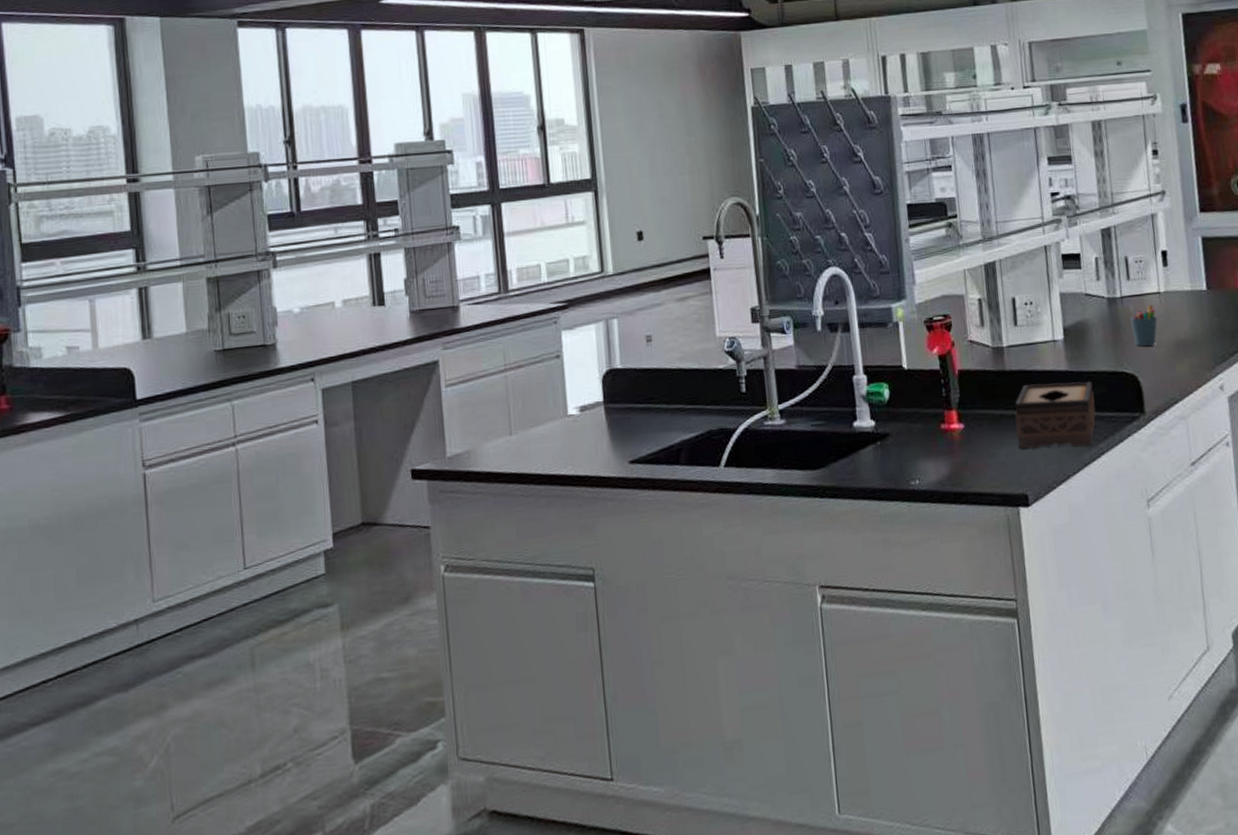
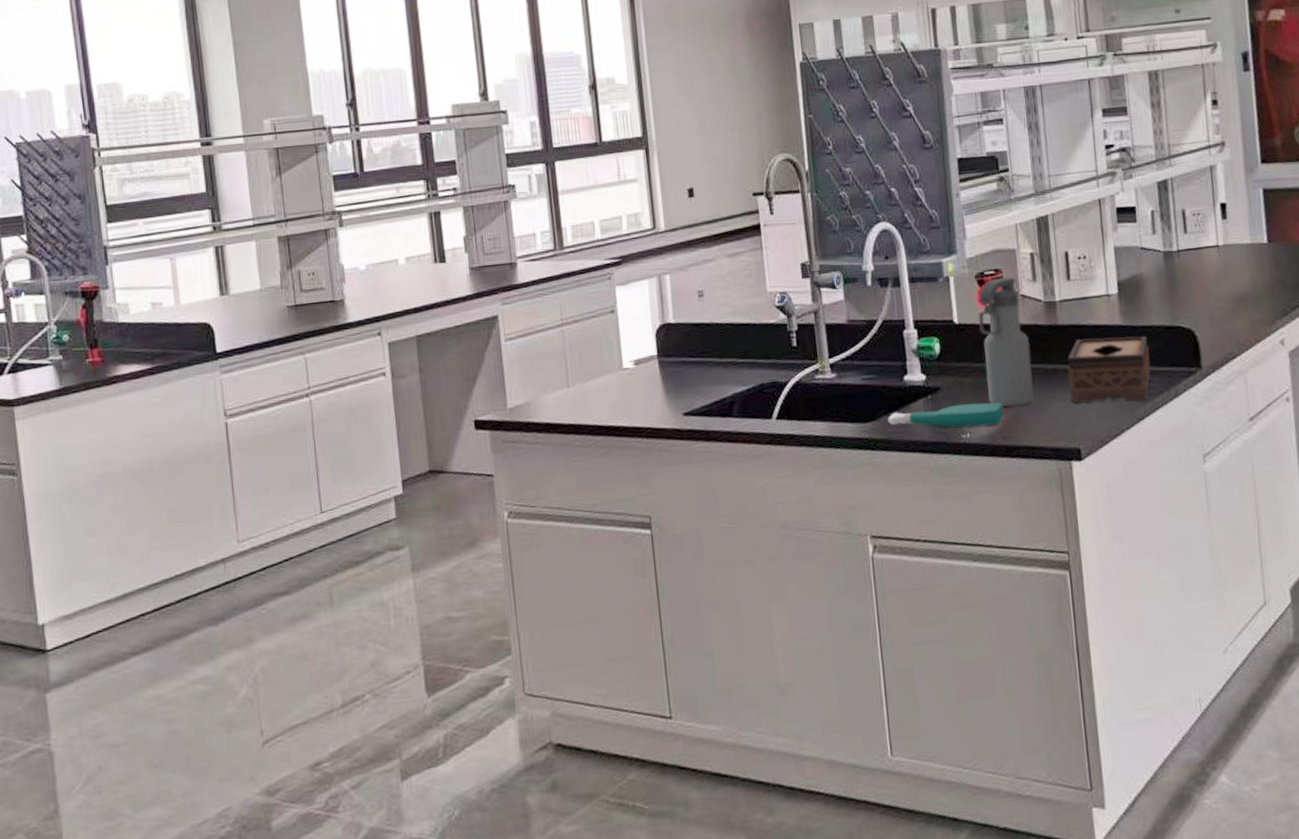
spray bottle: none [837,448,953,474] -> present [888,402,1005,427]
water bottle: none [927,322,982,453] -> present [978,276,1034,407]
pen holder: present [1129,302,1158,346] -> none [1186,256,1216,301]

